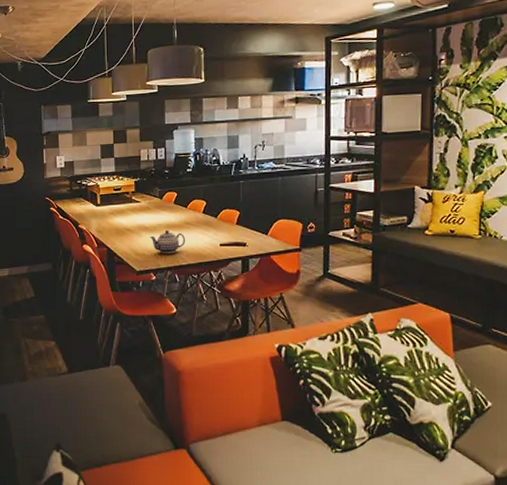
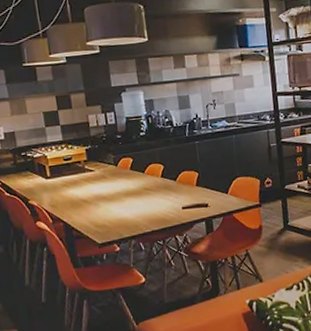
teapot: present [149,229,186,254] -> none [108,197,147,223]

